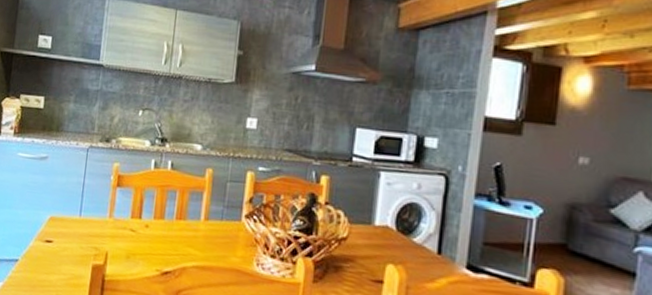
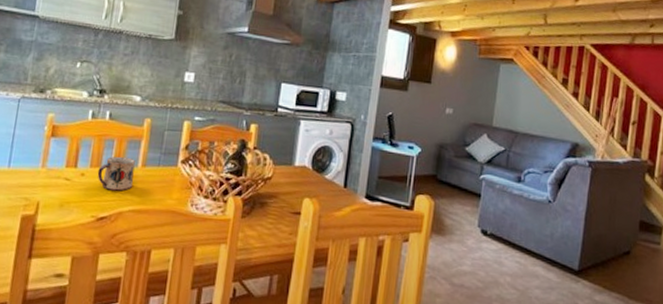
mug: none [161,208,198,245] -> present [97,156,135,191]

